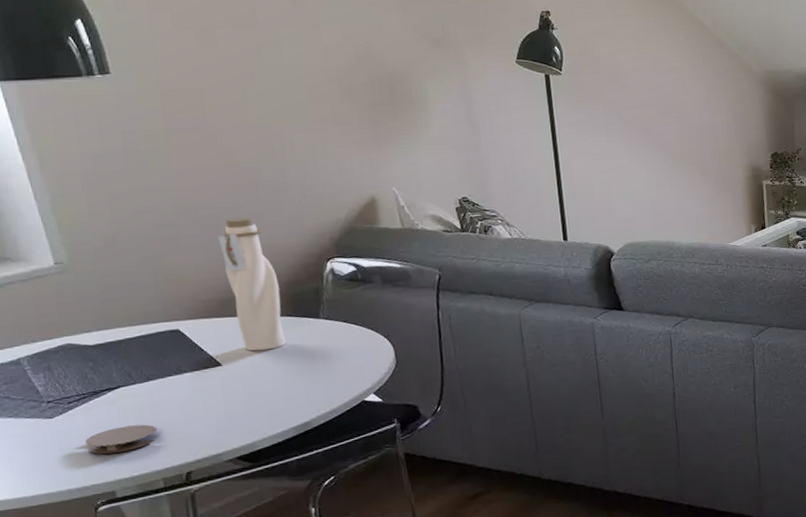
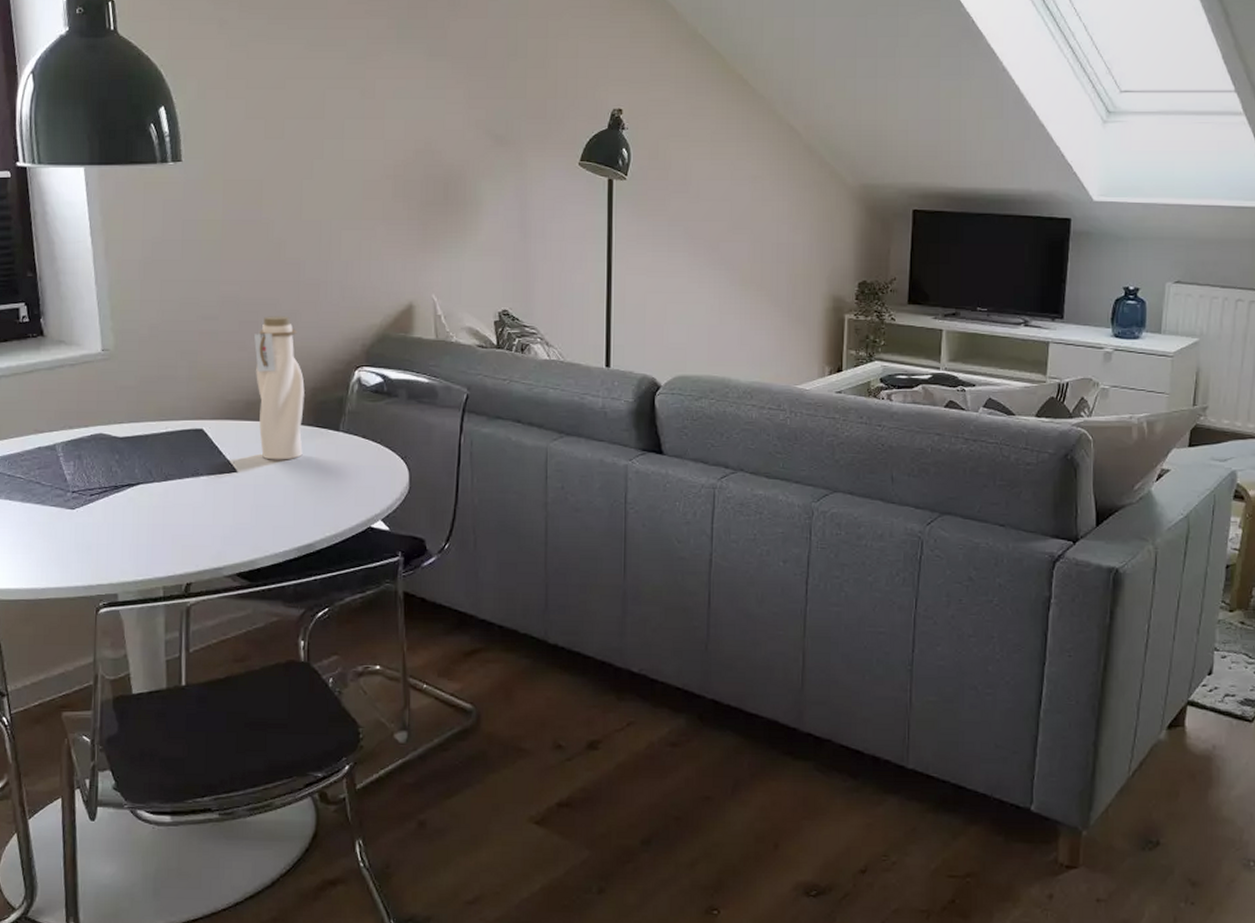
coaster: present [85,424,157,454] -> none [99,526,166,553]

